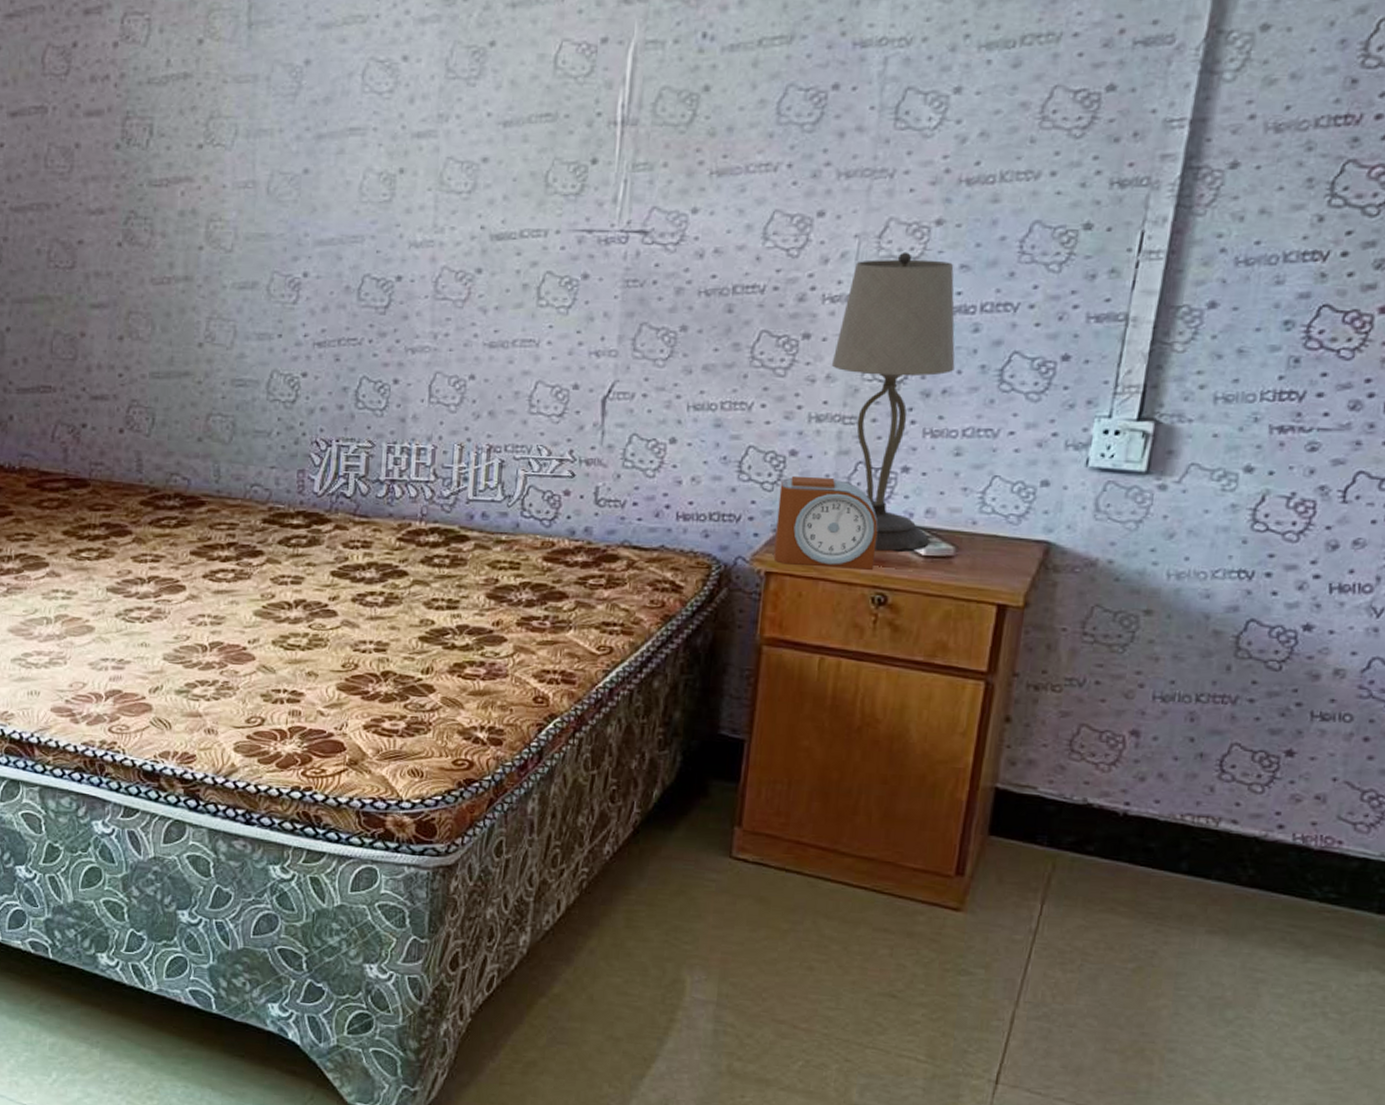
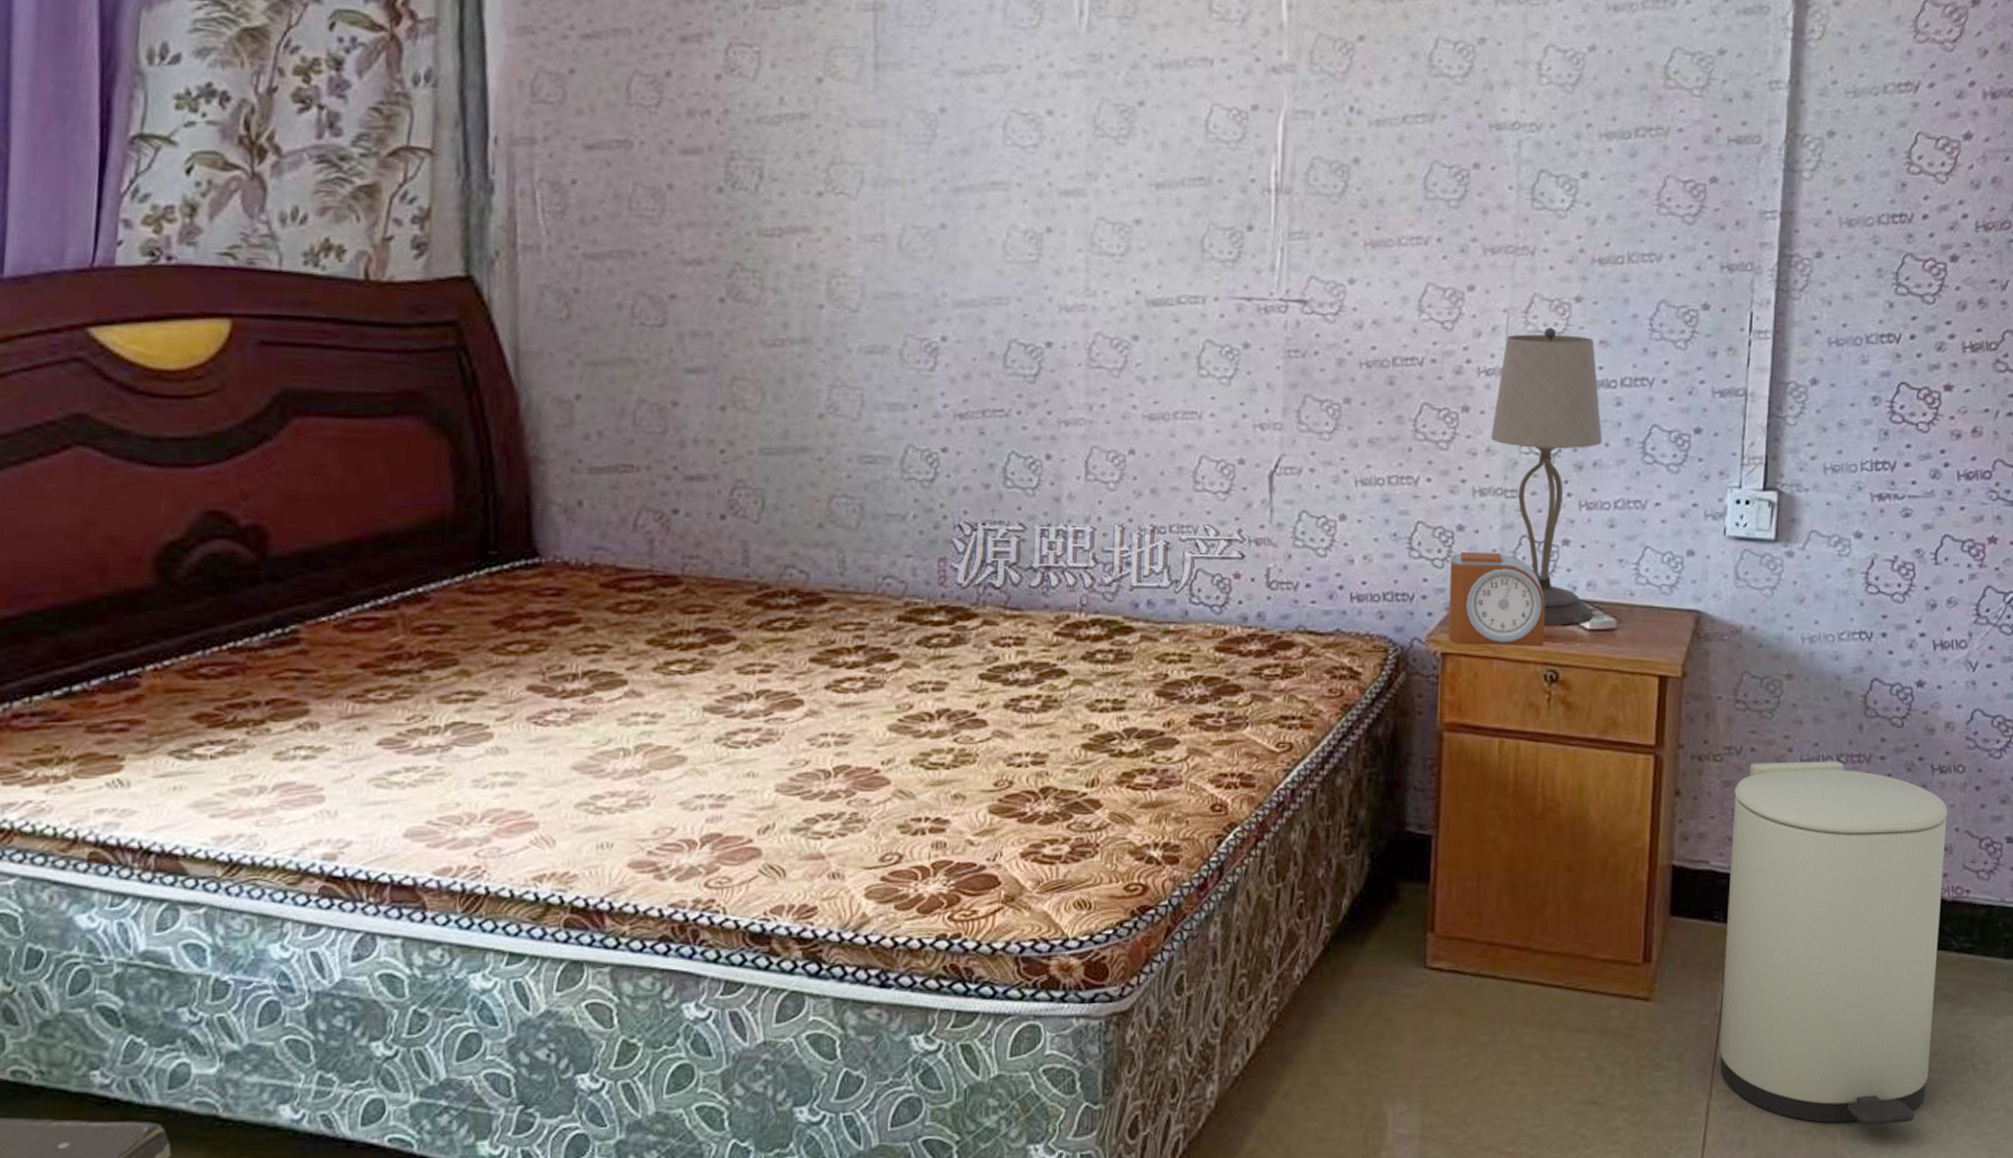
pedal bin: none [1030,696,1326,1058] -> present [1720,761,1948,1125]

